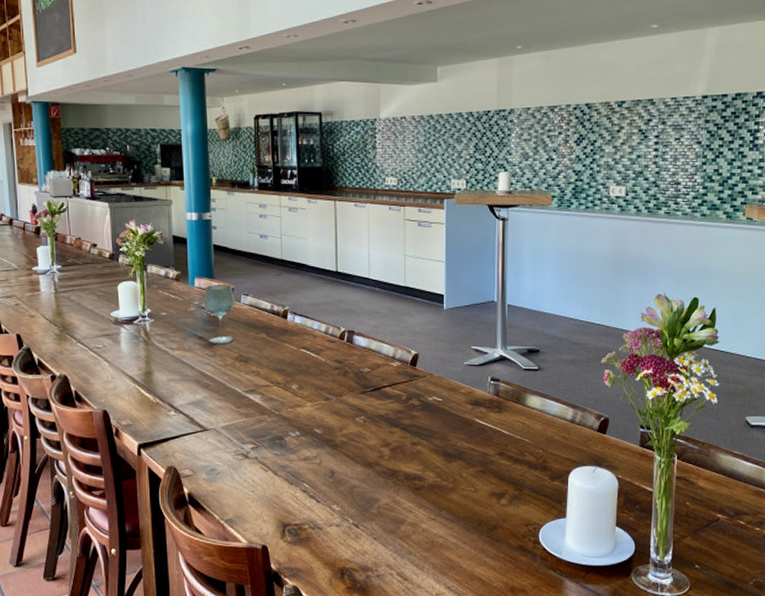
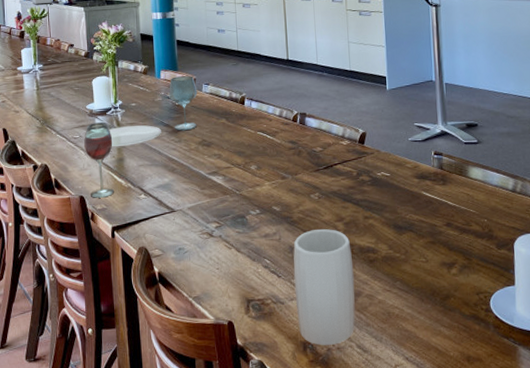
wineglass: none [108,332,141,413] -> present [84,122,114,198]
plate: none [136,336,195,359] -> present [109,125,162,148]
cup: none [334,454,398,572] -> present [293,229,356,345]

